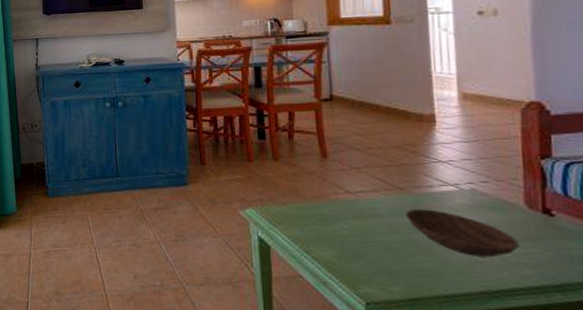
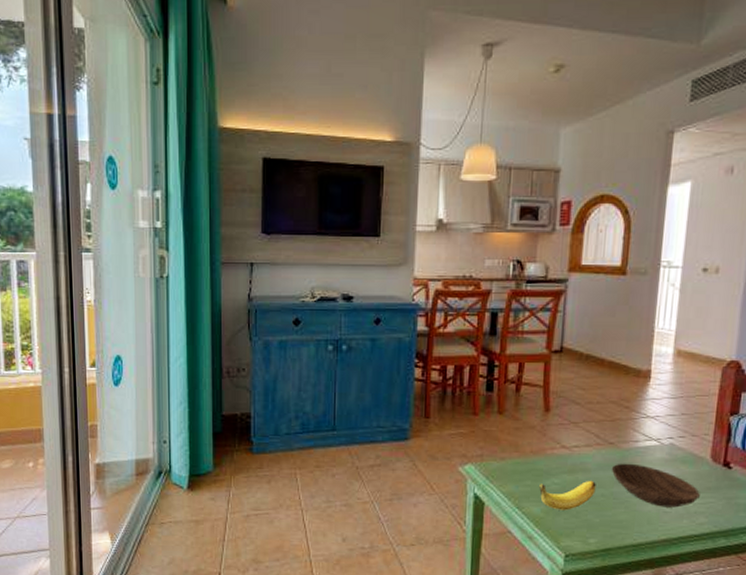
banana: none [327,227,391,257] -> present [539,481,596,511]

